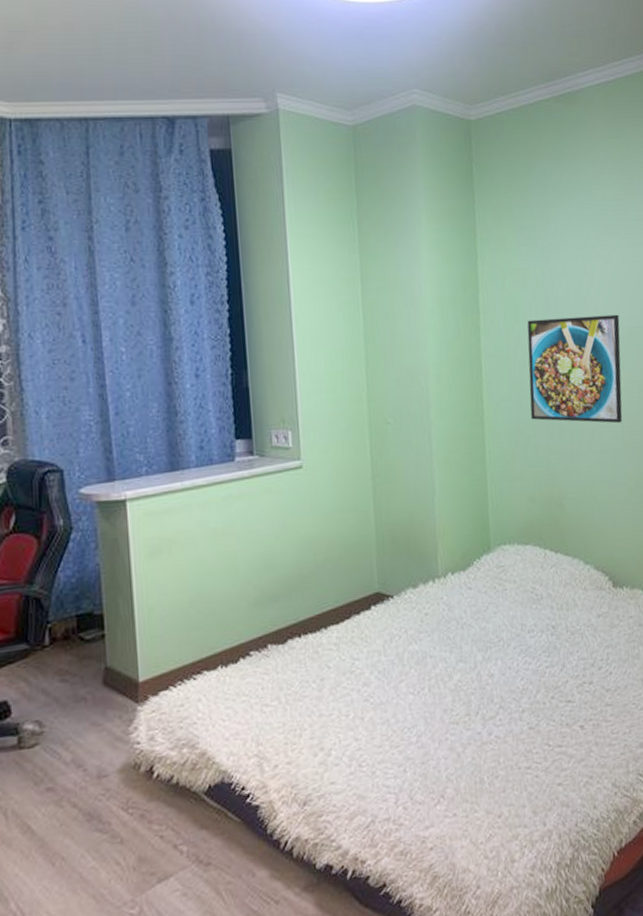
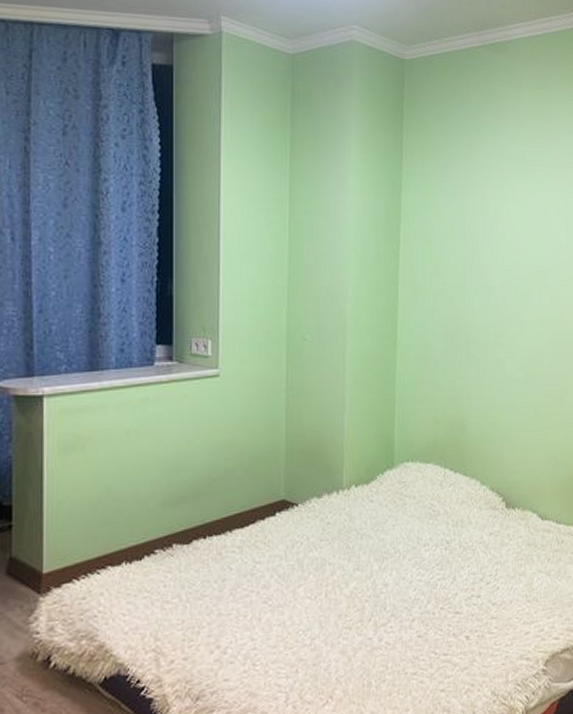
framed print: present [527,314,623,424] -> none [440,252,530,355]

